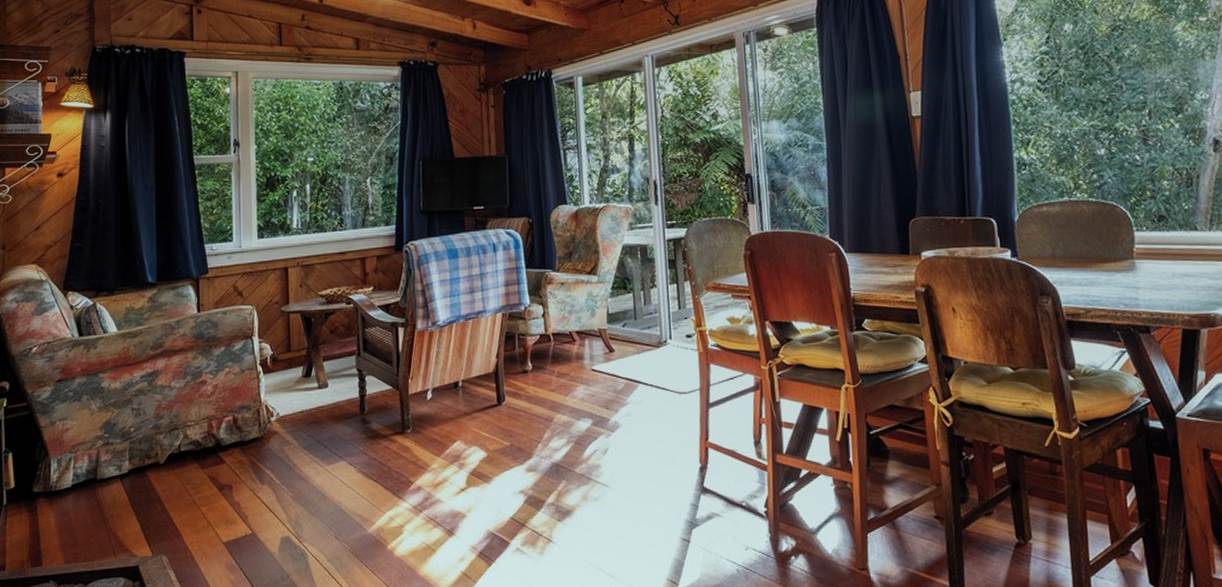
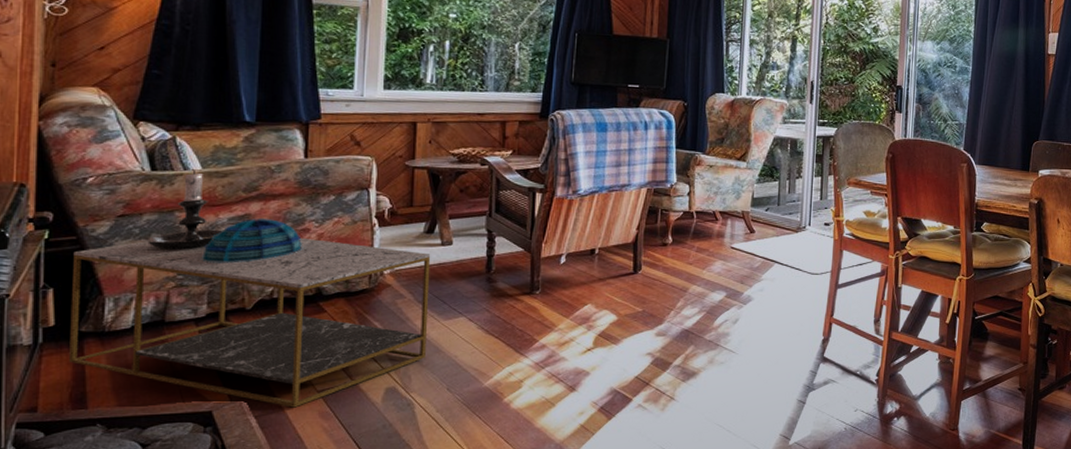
coffee table: none [25,386,313,561] -> present [69,228,431,408]
candle holder: none [80,331,137,410] -> present [147,168,223,250]
decorative bowl: none [122,373,202,420] -> present [202,217,303,263]

